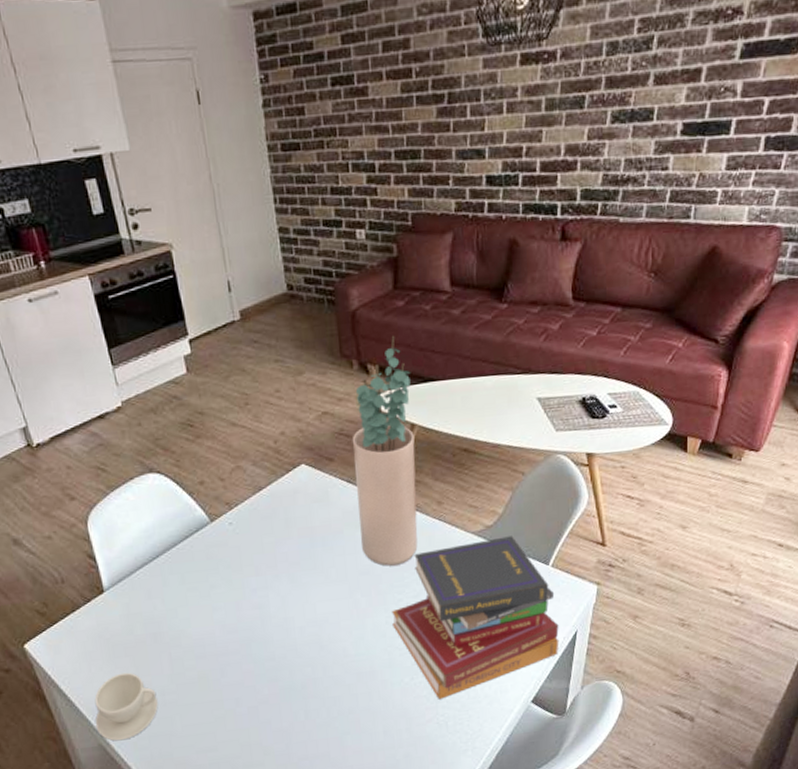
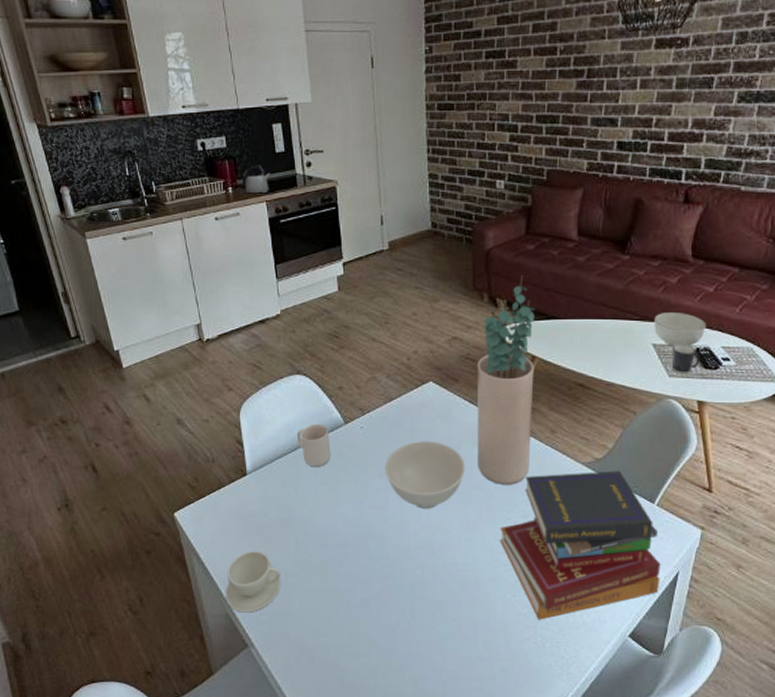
kettle: none [55,231,91,268] -> present [242,165,272,194]
cup: none [156,525,199,574] -> present [296,423,331,468]
bowl: none [260,529,350,603] -> present [385,441,466,509]
bowl: none [537,360,592,400] -> present [654,311,707,348]
mug: none [557,395,587,427] -> present [671,345,700,374]

